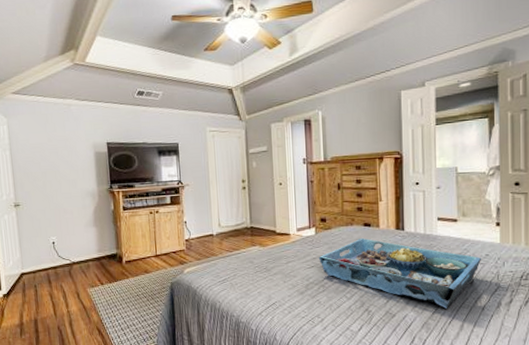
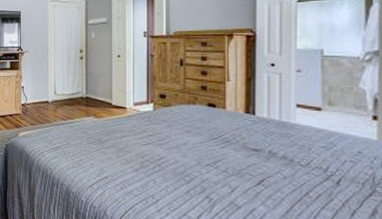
serving tray: present [318,238,482,309] -> none [155,118,353,208]

